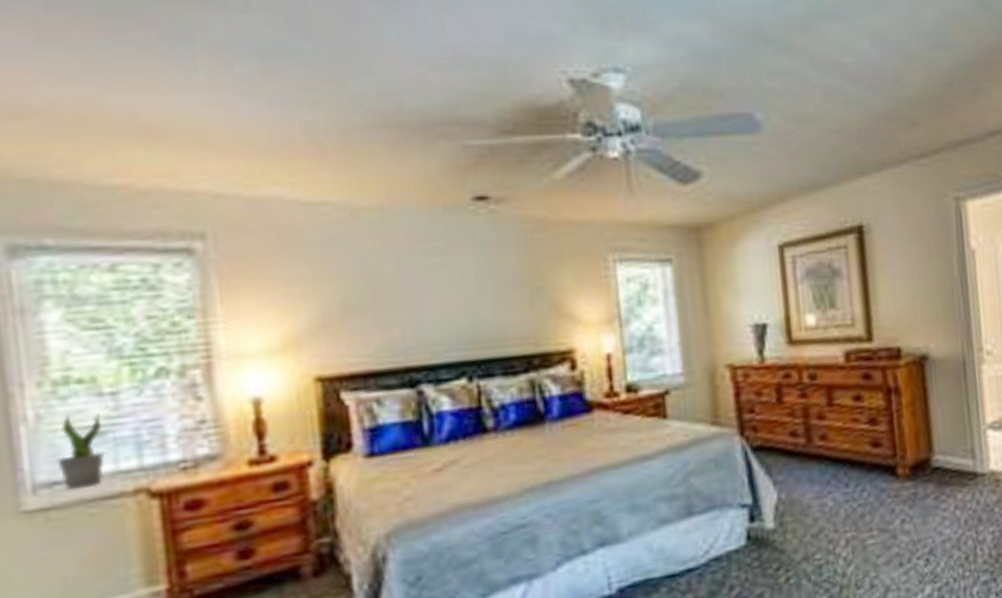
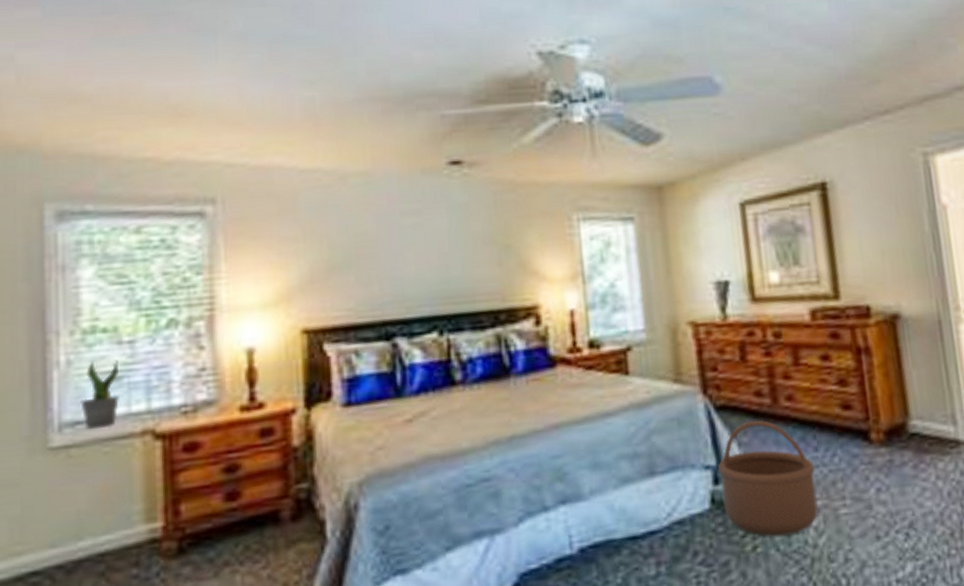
basket: none [754,459,847,568] -> present [718,420,818,537]

